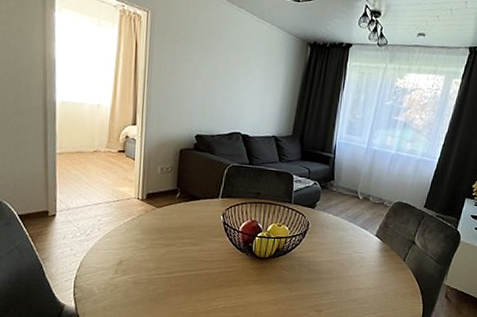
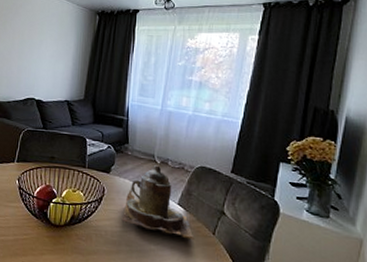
teapot: none [323,200,388,266] -> present [121,164,195,240]

